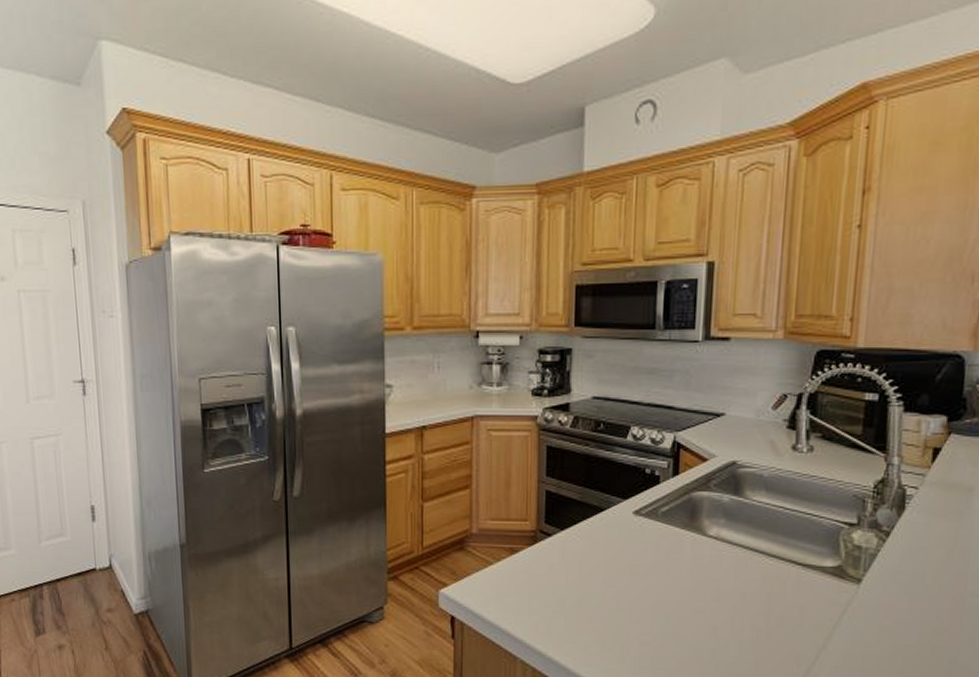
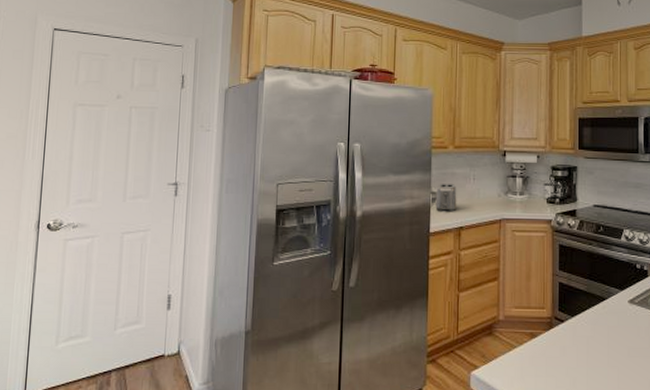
toaster: none [391,374,418,409] -> present [435,184,457,212]

